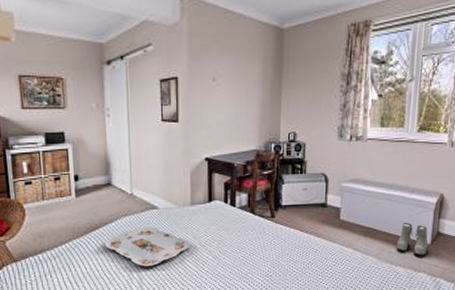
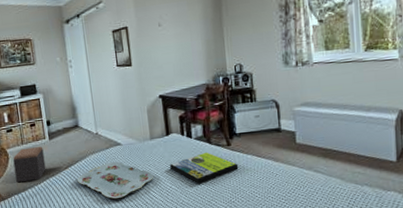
footstool: none [30,204,70,243] -> present [13,146,46,183]
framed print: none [209,222,280,256] -> present [170,152,239,184]
boots: present [396,223,428,255] -> none [359,141,393,173]

